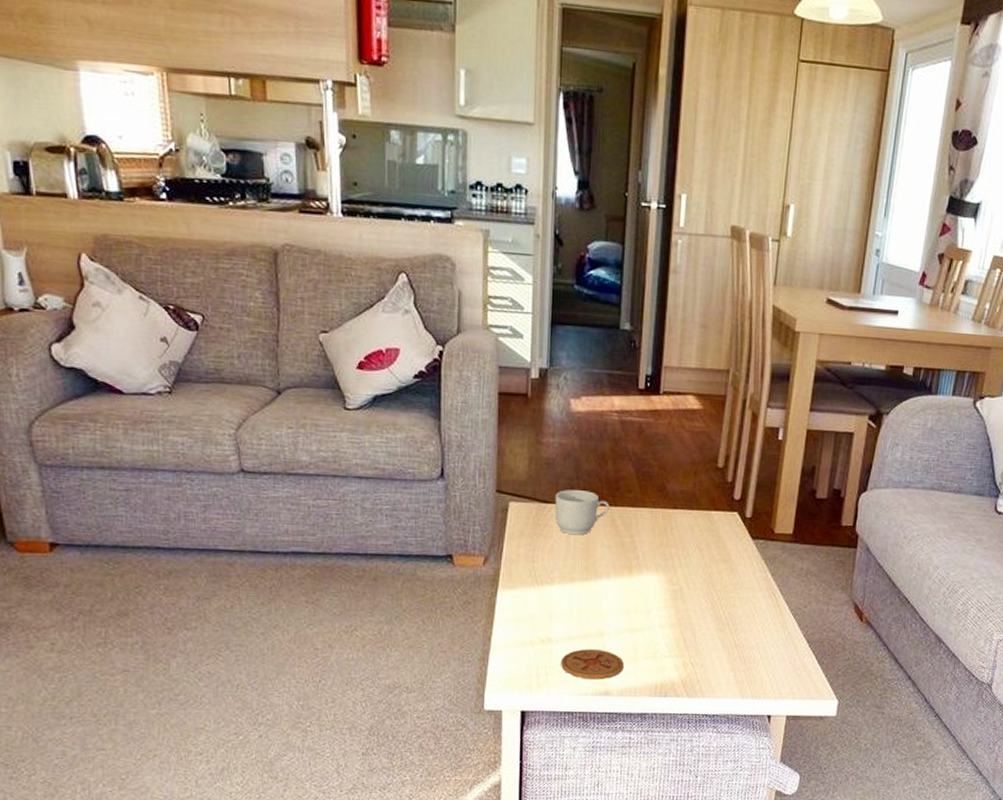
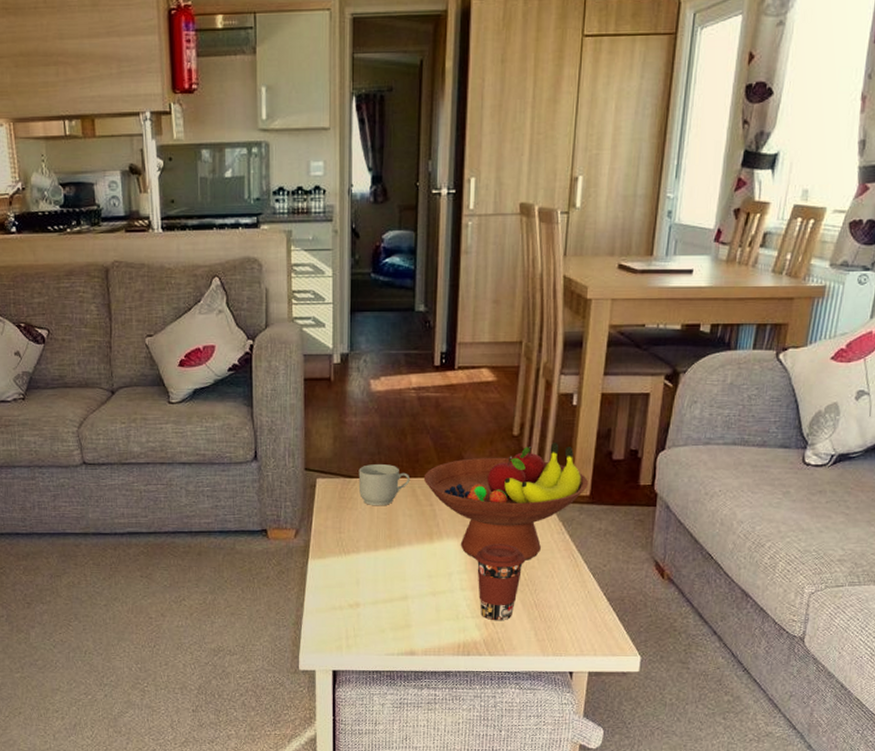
coaster: present [561,649,624,680] -> none [368,612,427,641]
fruit bowl: none [624,477,792,599] -> present [423,443,589,560]
coffee cup: none [675,580,727,661] -> present [475,544,526,621]

